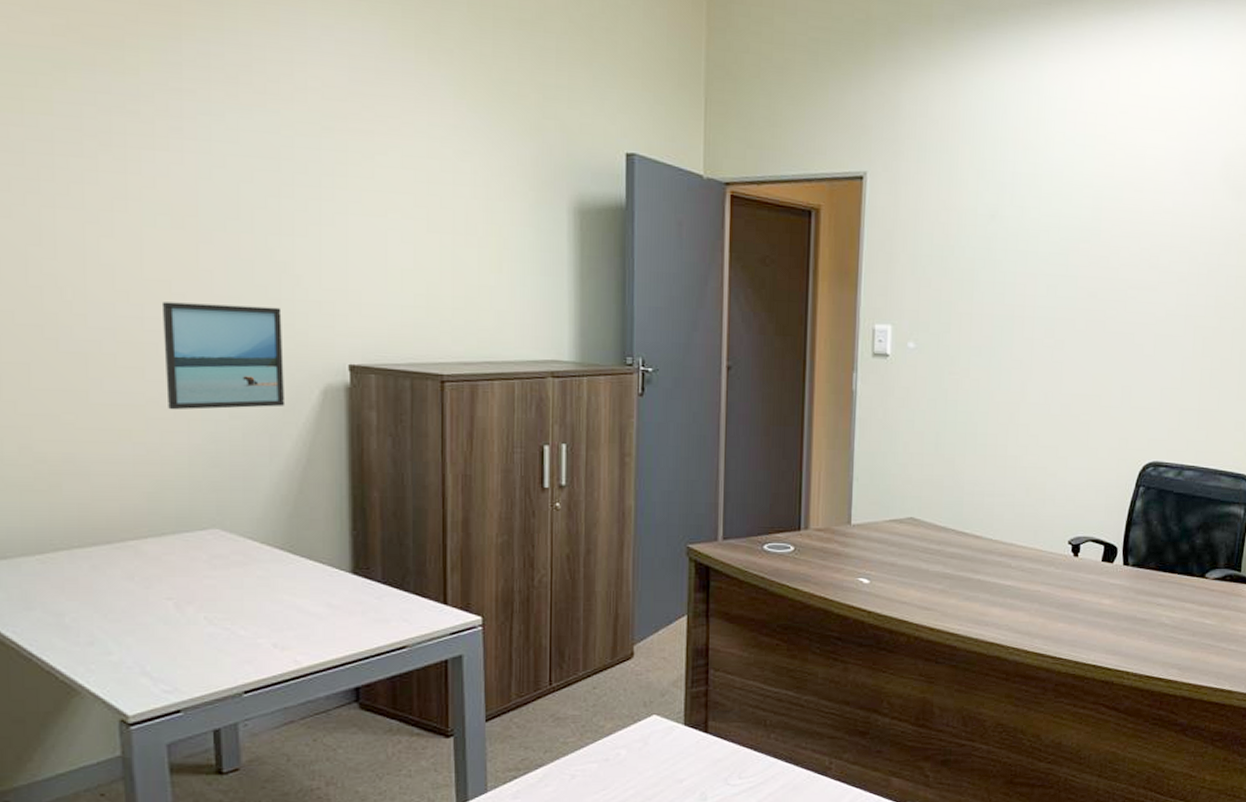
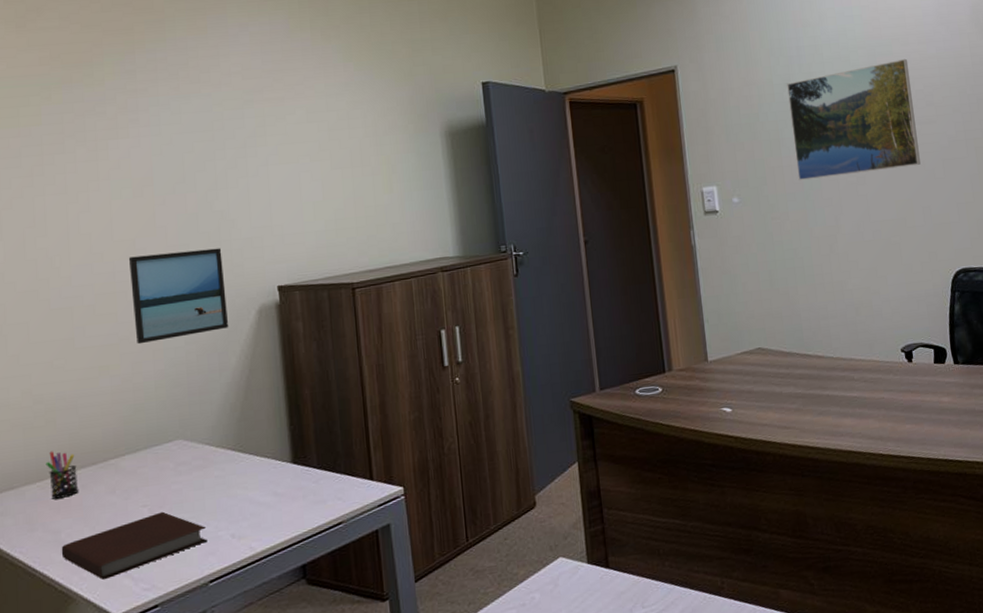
pen holder: none [47,521,89,577] -> present [45,451,79,499]
notebook: none [64,608,244,674] -> present [61,511,208,579]
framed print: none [987,208,1139,337] -> present [787,58,921,181]

